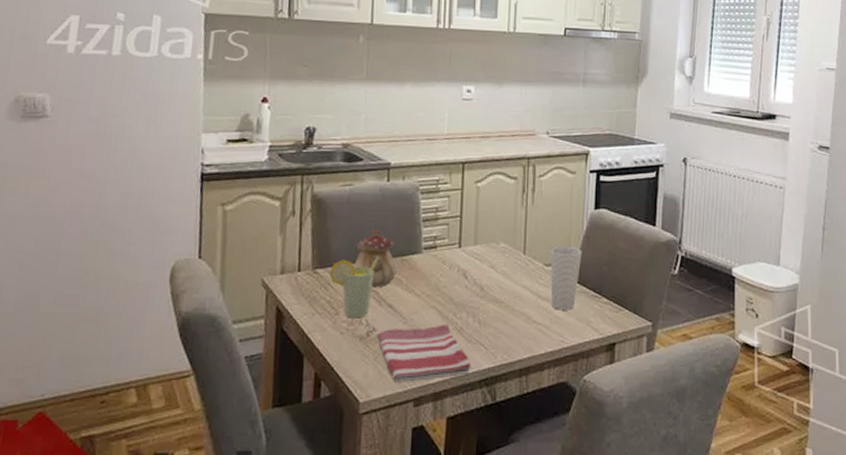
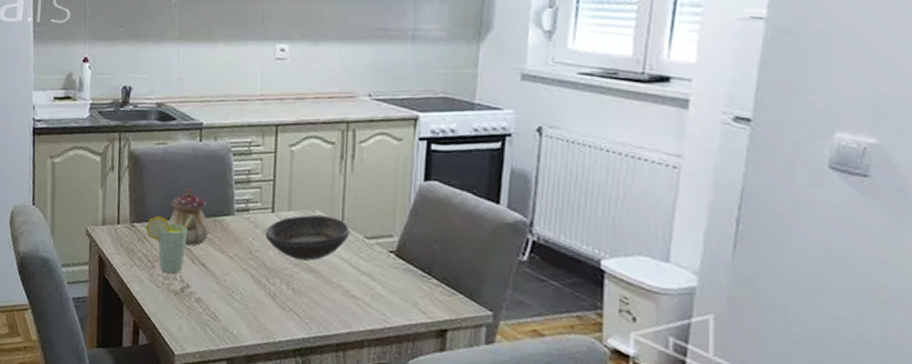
dish towel: present [377,324,471,382] -> none [190,287,285,342]
bowl: none [452,246,531,291] -> present [265,214,350,261]
cup: present [550,246,582,310] -> none [371,218,409,288]

